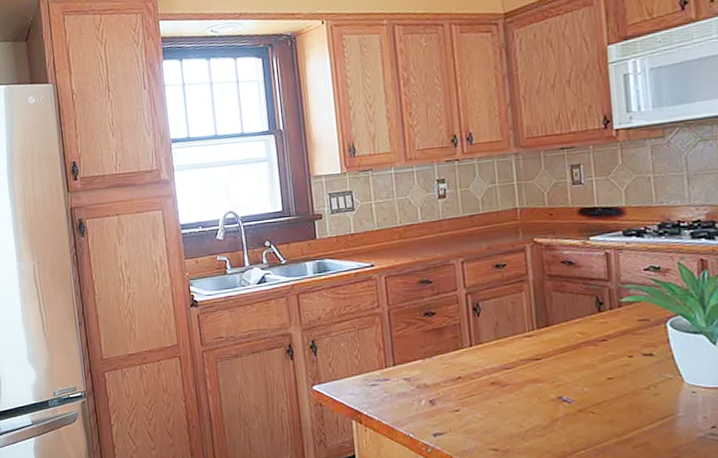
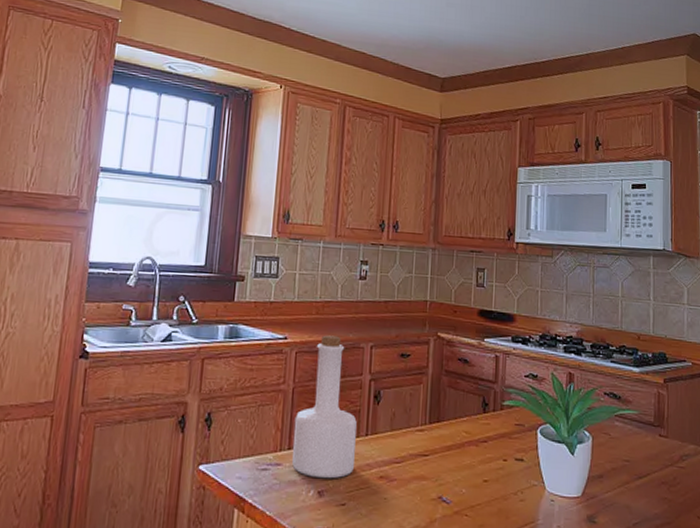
bottle: none [394,256,464,389] -> present [291,335,357,479]

